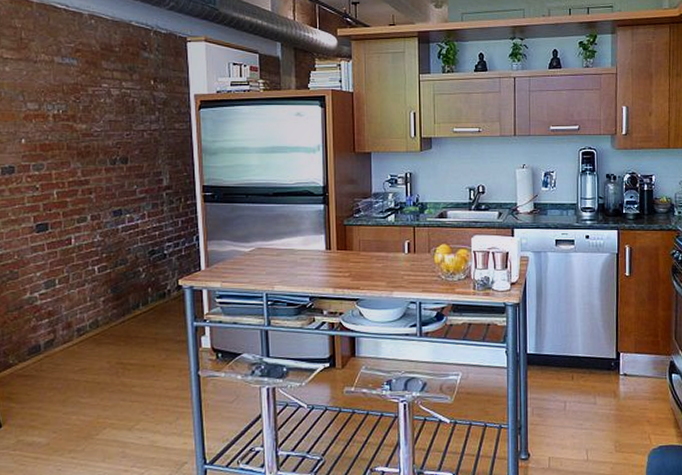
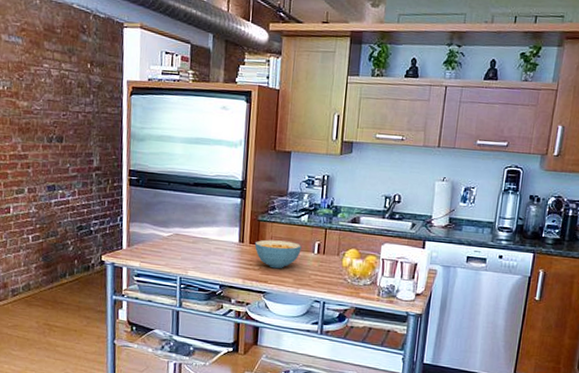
cereal bowl: none [342,243,391,273] -> present [254,239,302,269]

